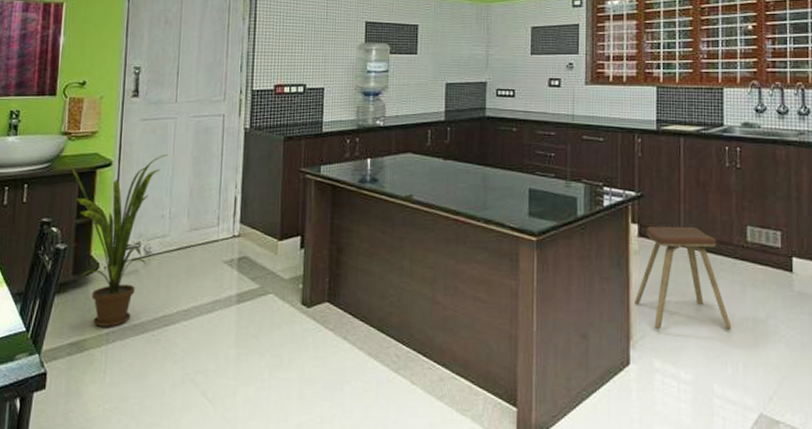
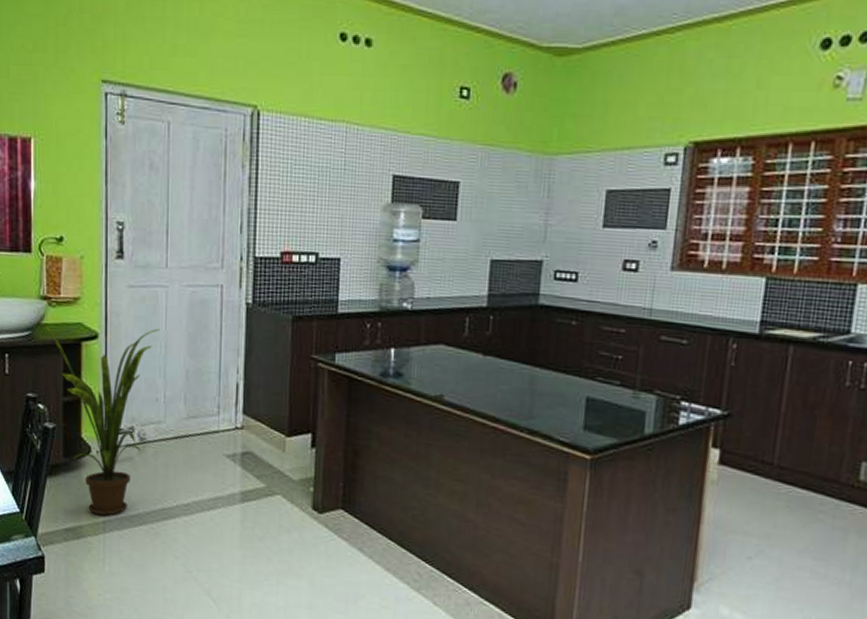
music stool: present [635,226,732,330] -> none [705,453,824,581]

